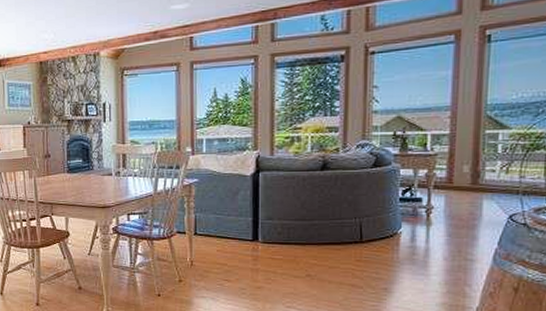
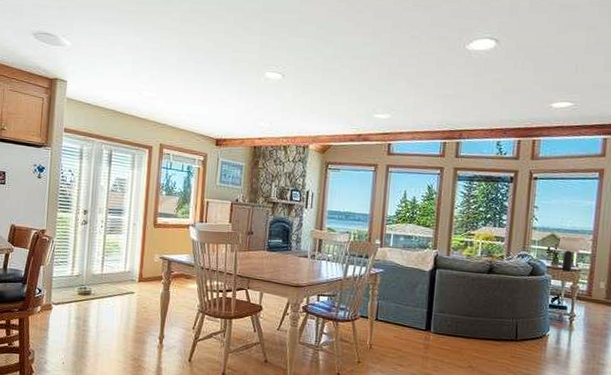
table lamp: none [406,118,435,158] -> present [558,237,580,272]

